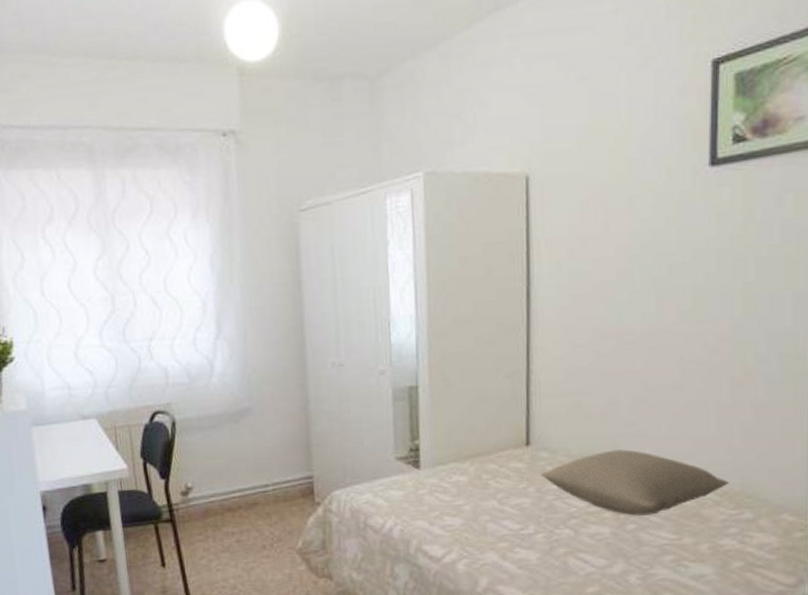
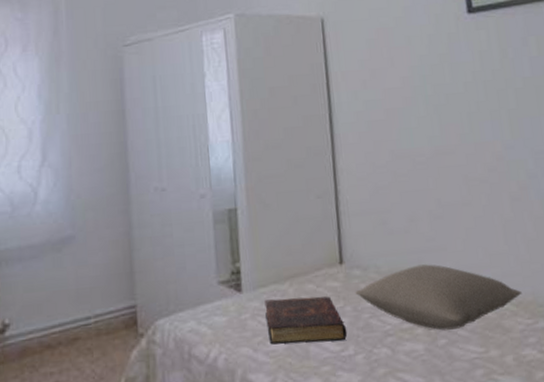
book: none [443,476,529,520] -> present [264,296,347,345]

